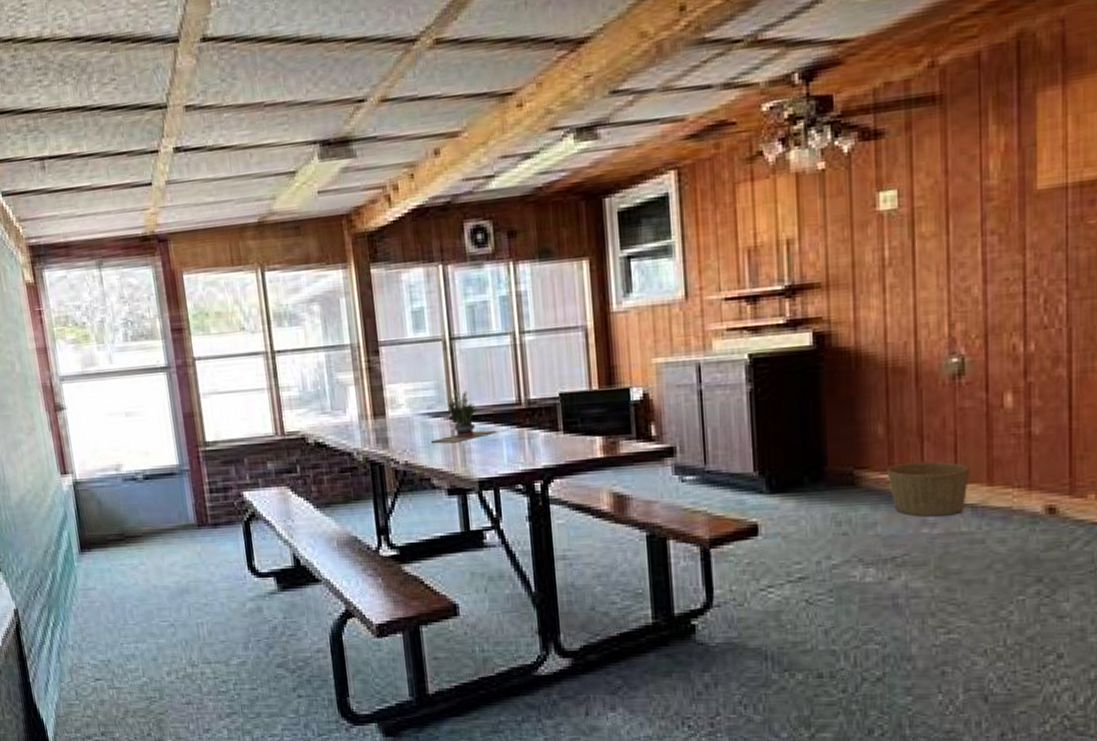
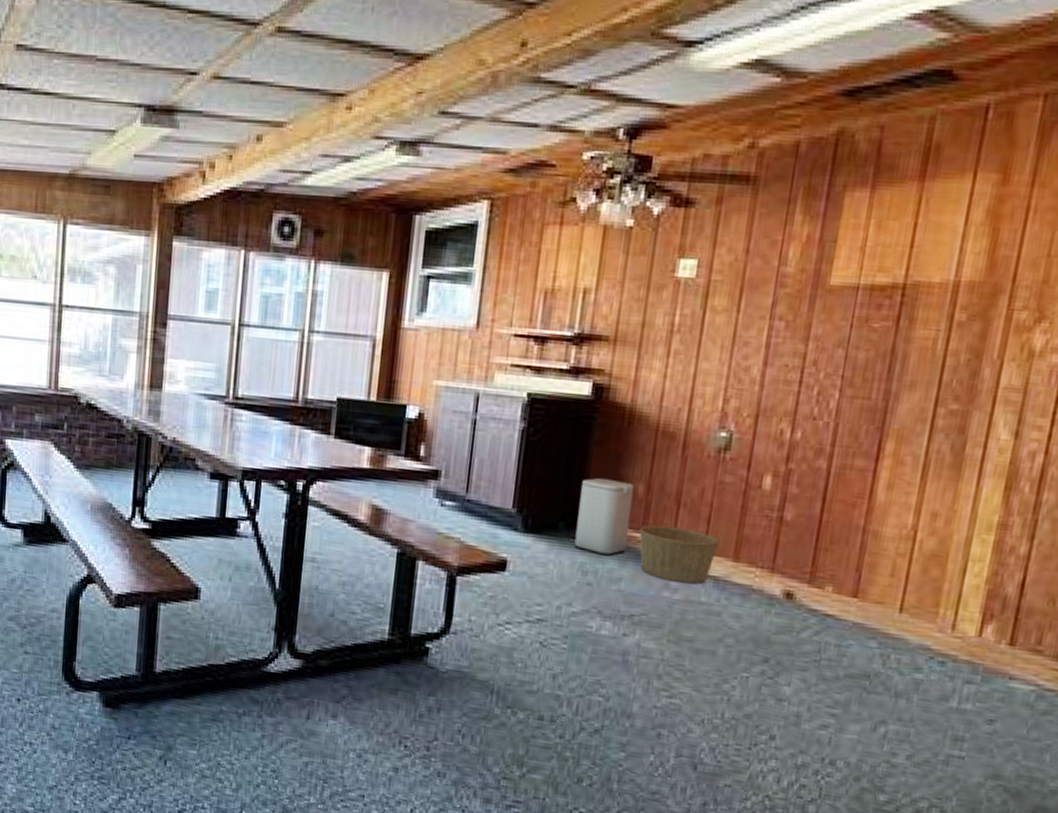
potted flower: present [431,390,497,443] -> none [203,376,270,429]
pedal bin: none [816,425,877,503] -> present [568,477,634,557]

